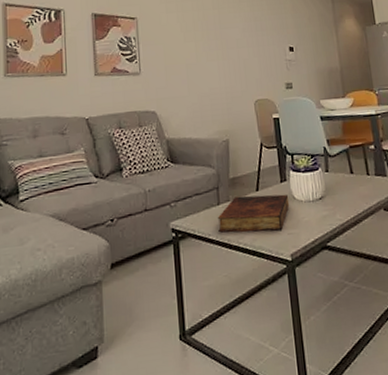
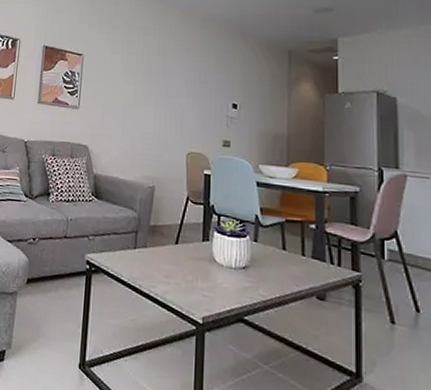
book: present [217,194,290,233] -> none [131,244,209,290]

